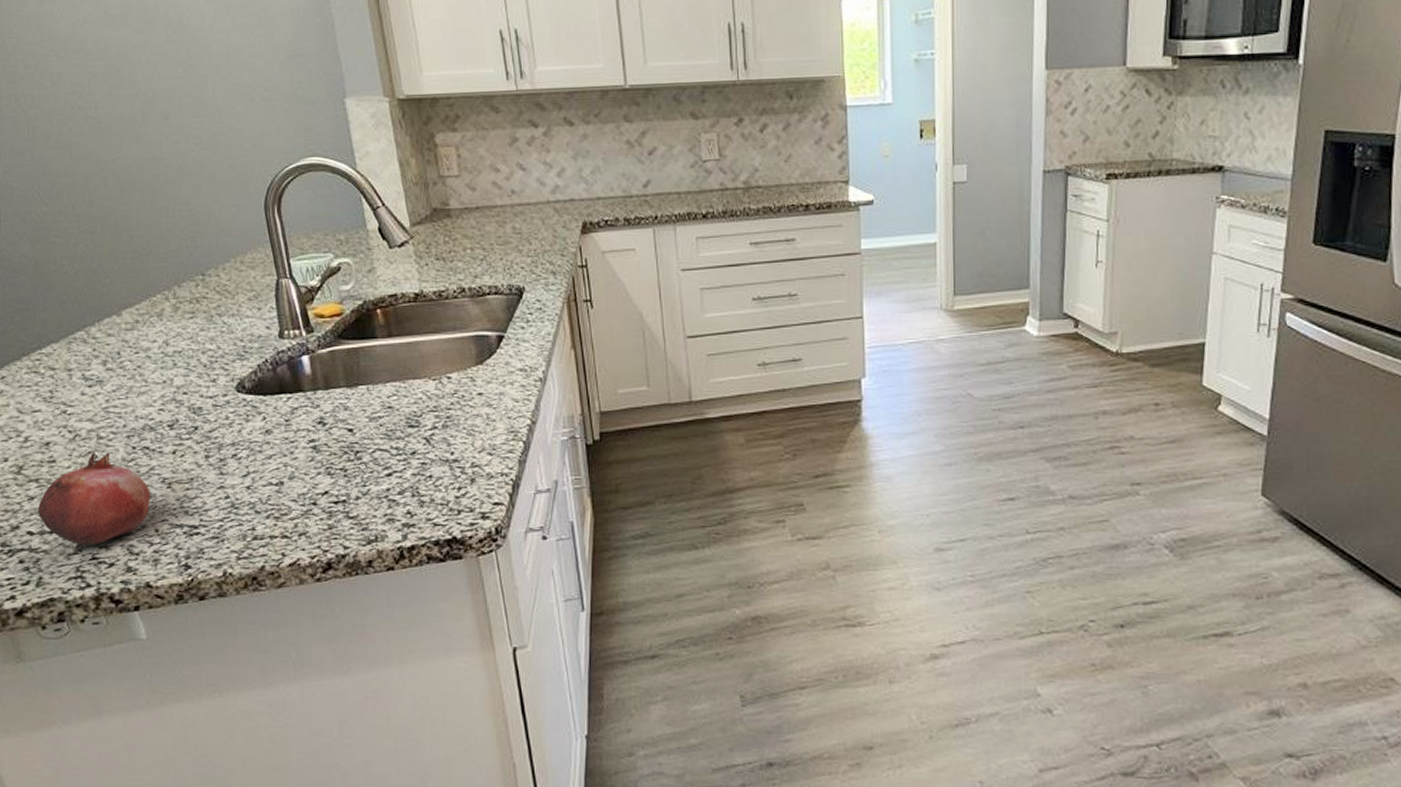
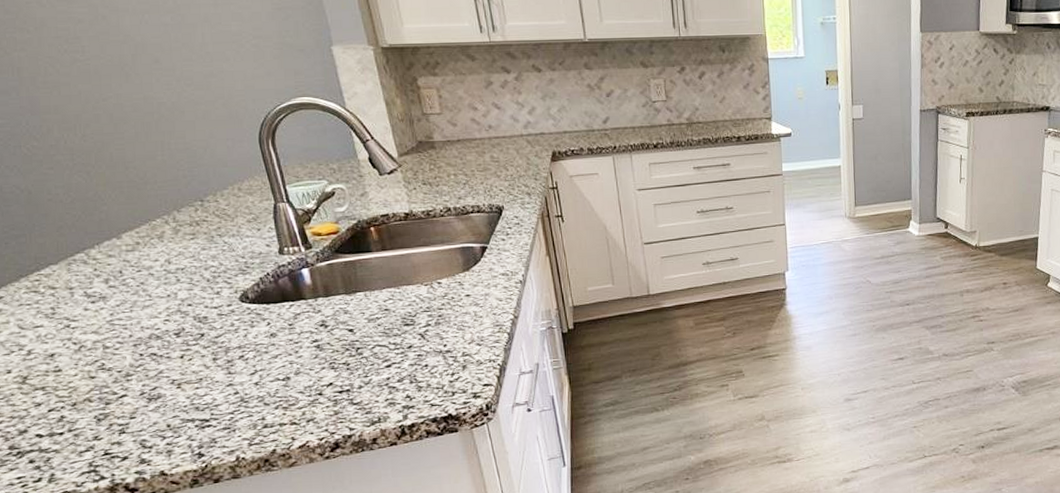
fruit: present [38,452,150,552] -> none [46,360,161,449]

